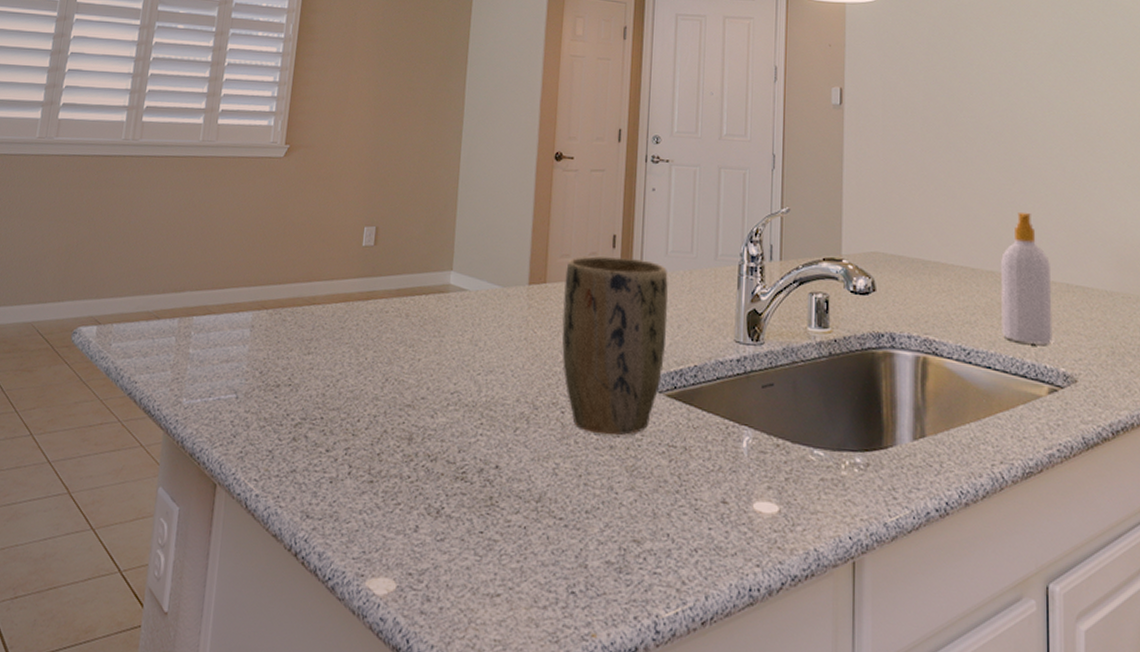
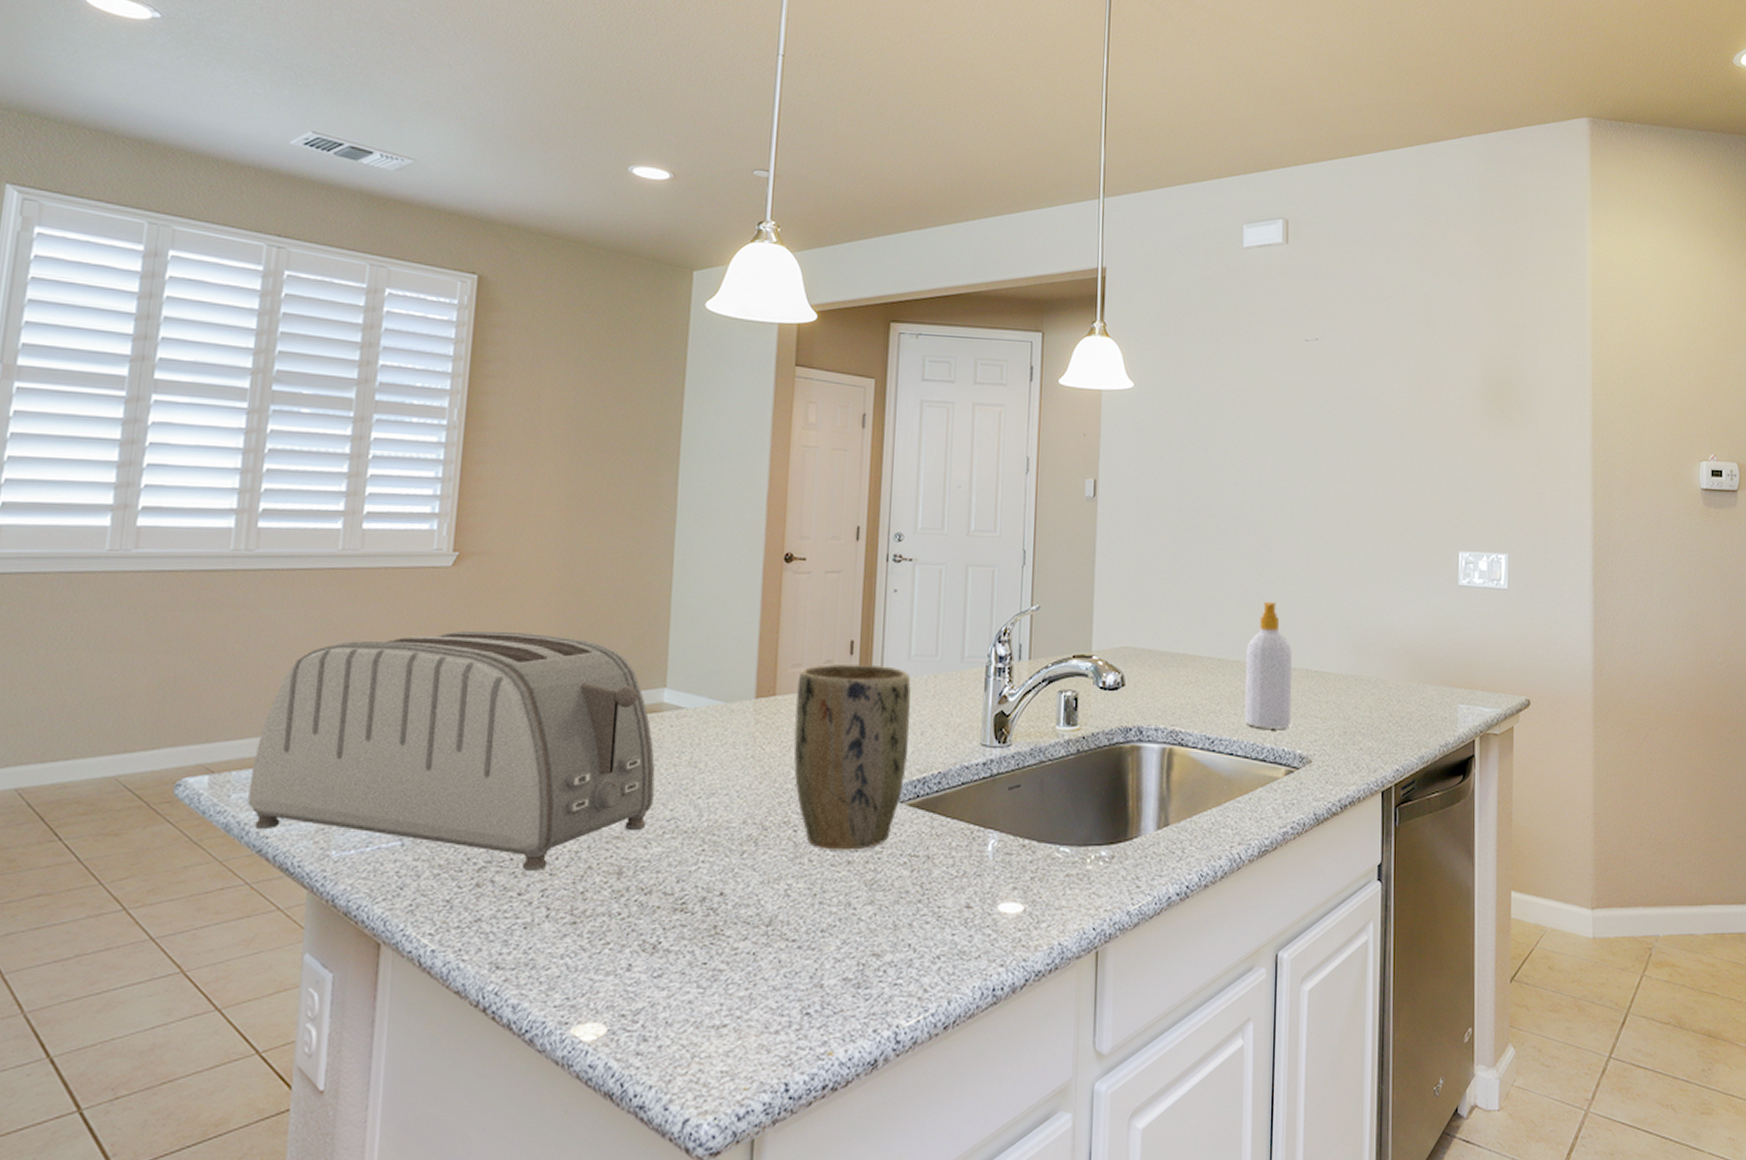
toaster: none [123,213,442,431] -> present [248,631,655,872]

